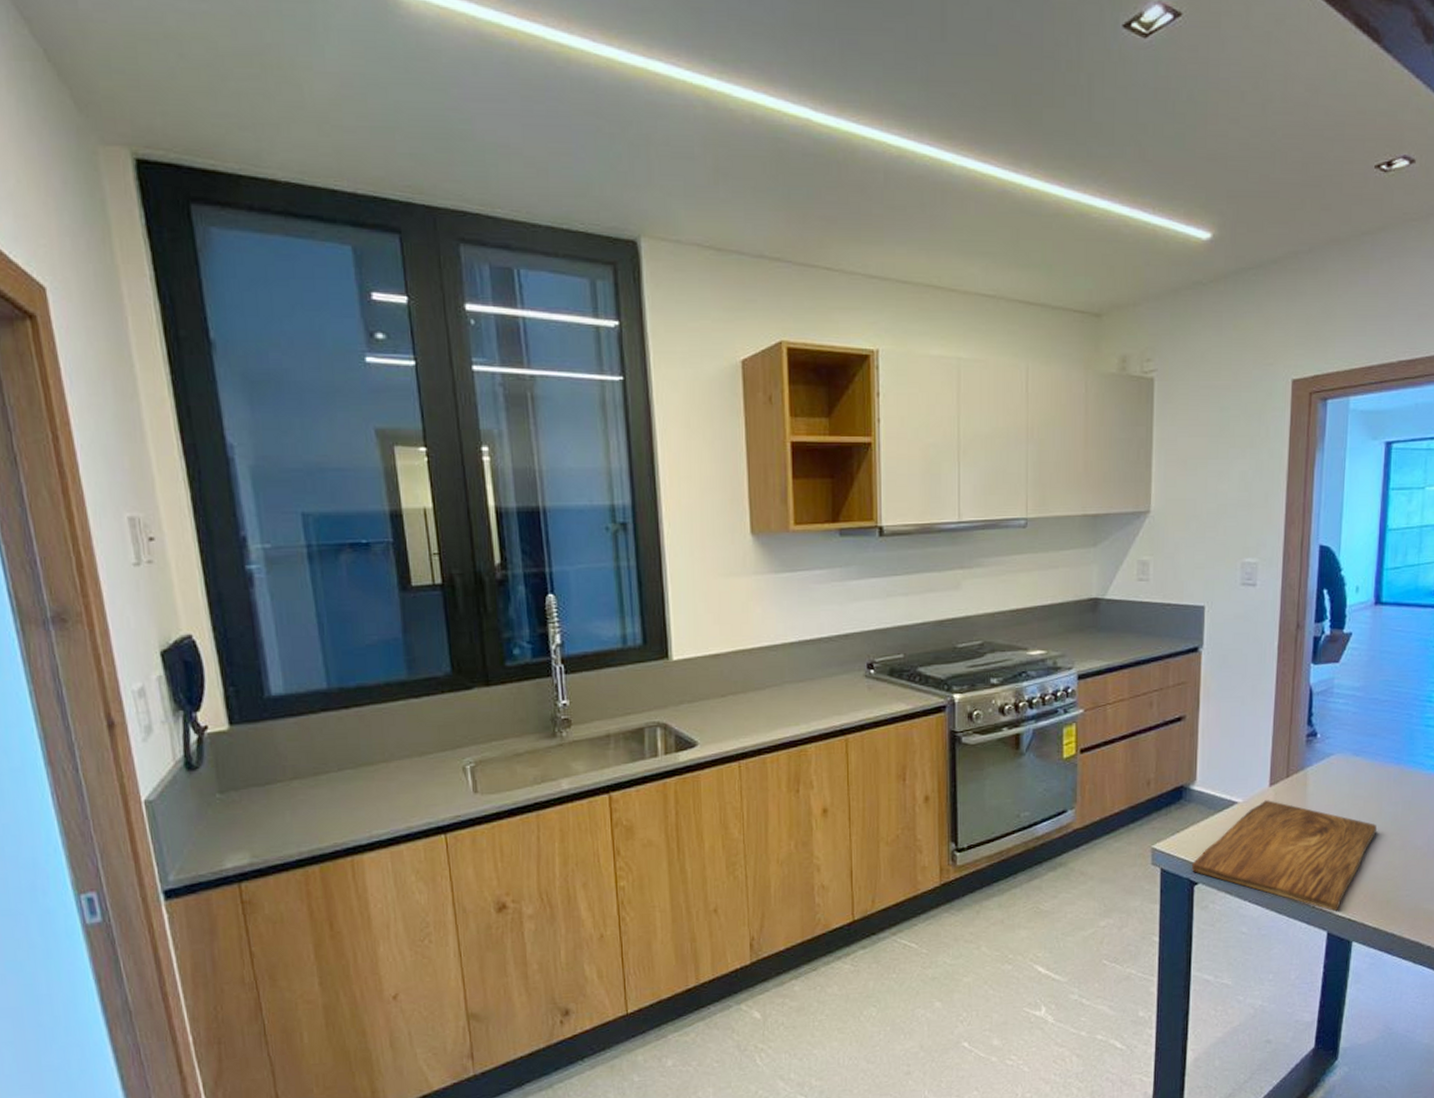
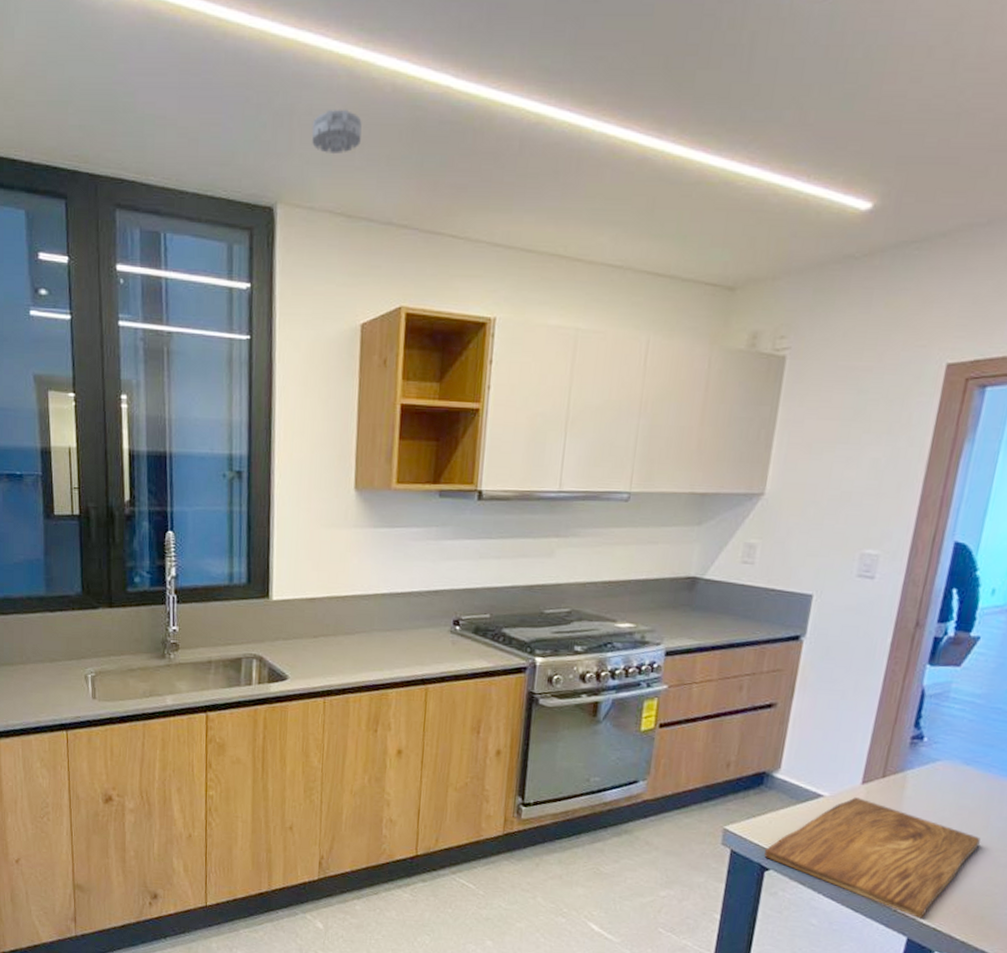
smoke detector: none [670,140,724,187] -> present [311,109,362,155]

